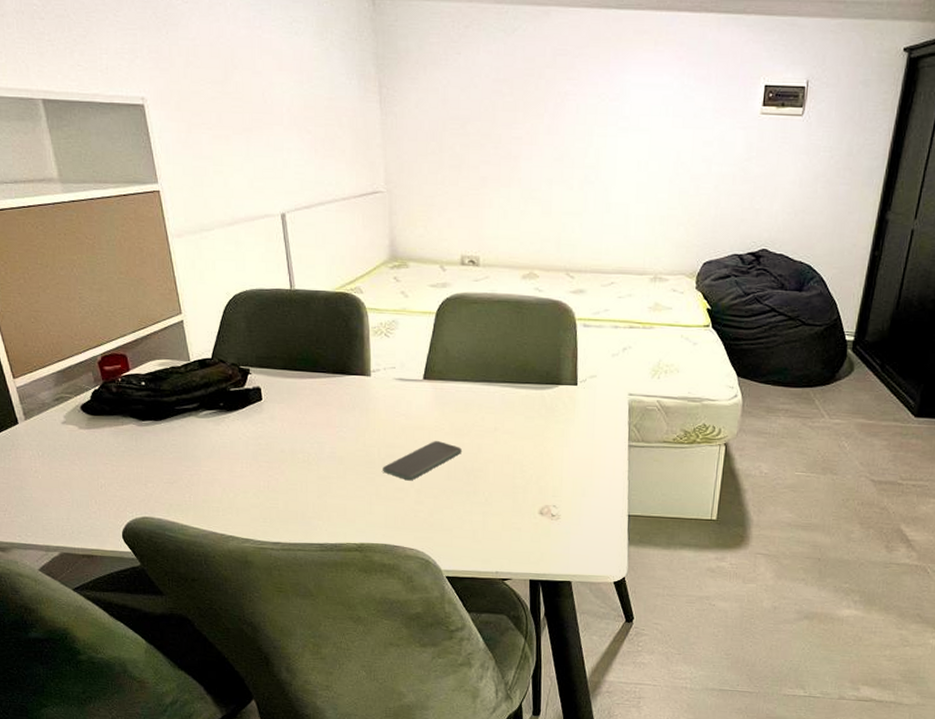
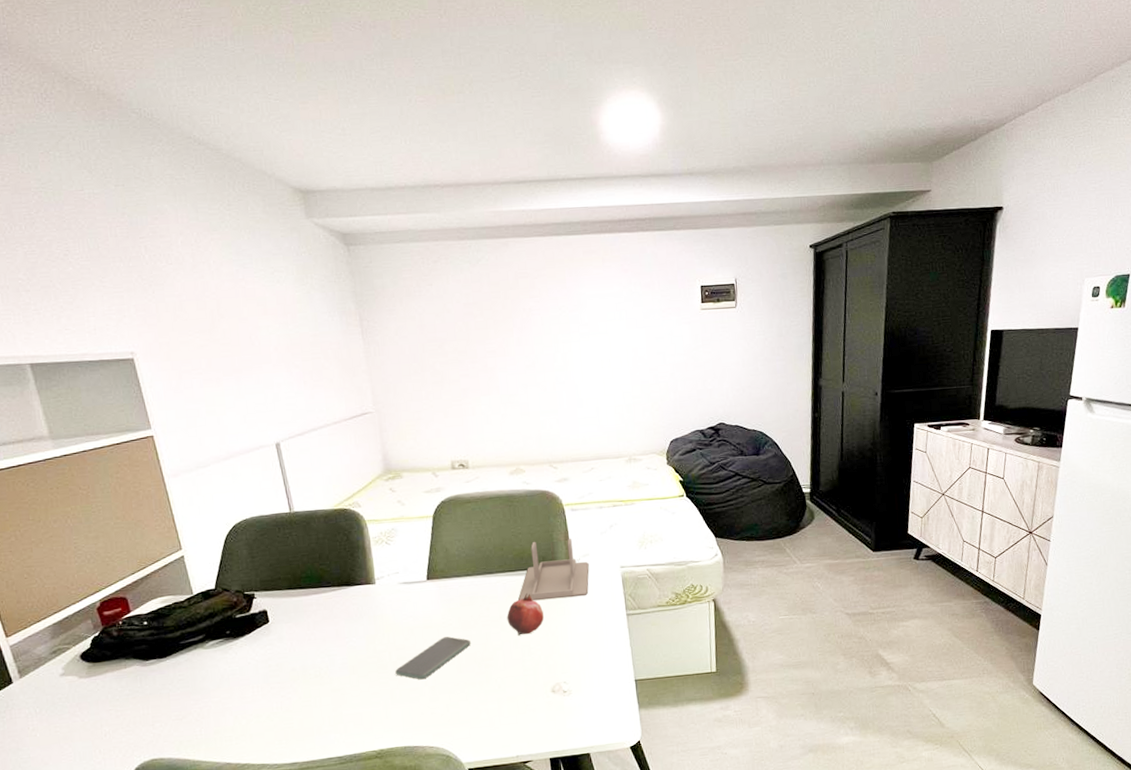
fruit: none [502,407,541,451] -> present [507,592,544,636]
napkin holder: none [516,354,595,419] -> present [518,538,589,600]

